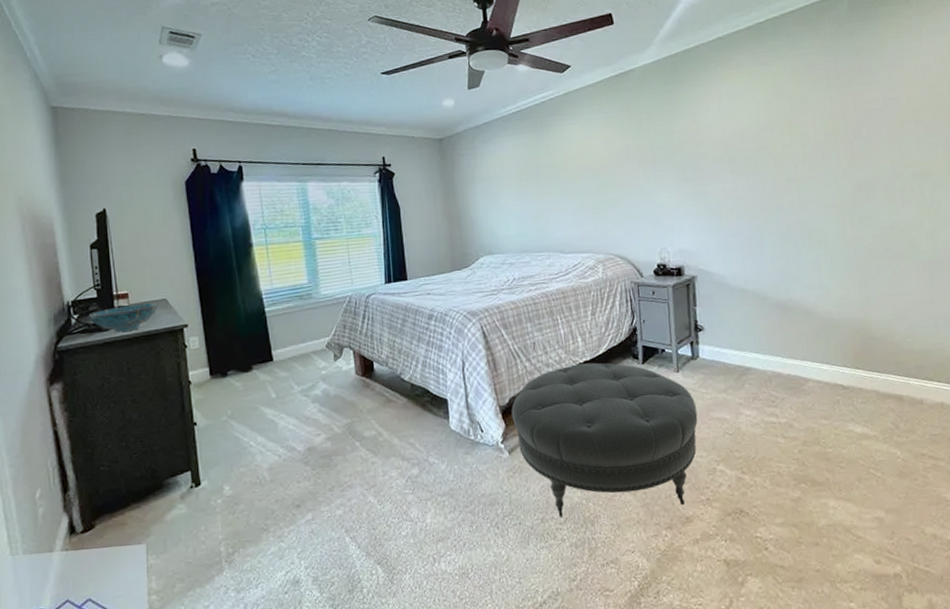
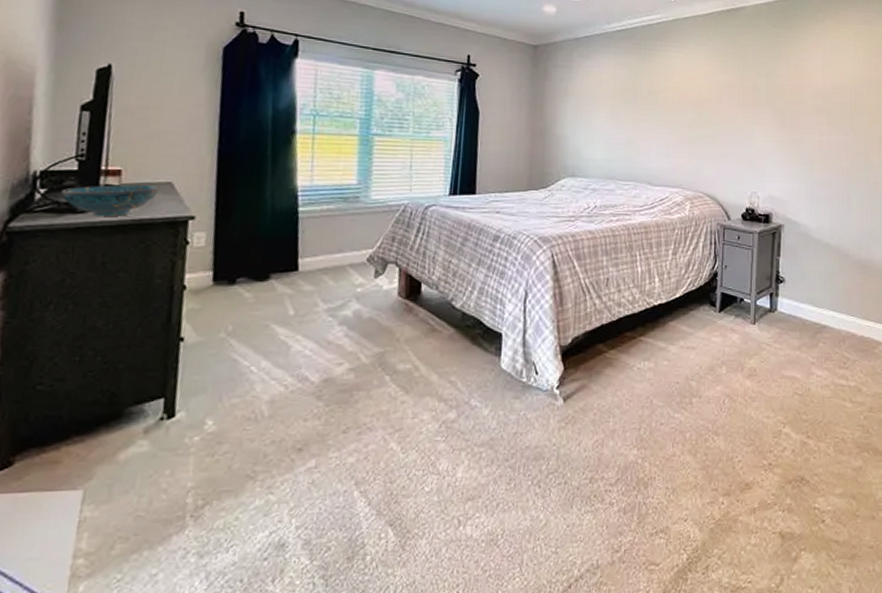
ottoman: present [511,362,698,518] -> none [572,306,769,479]

